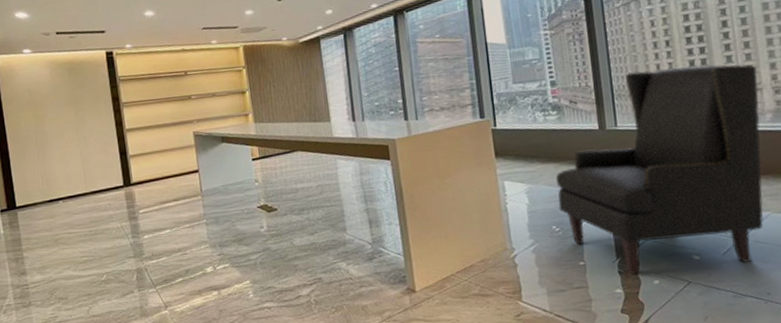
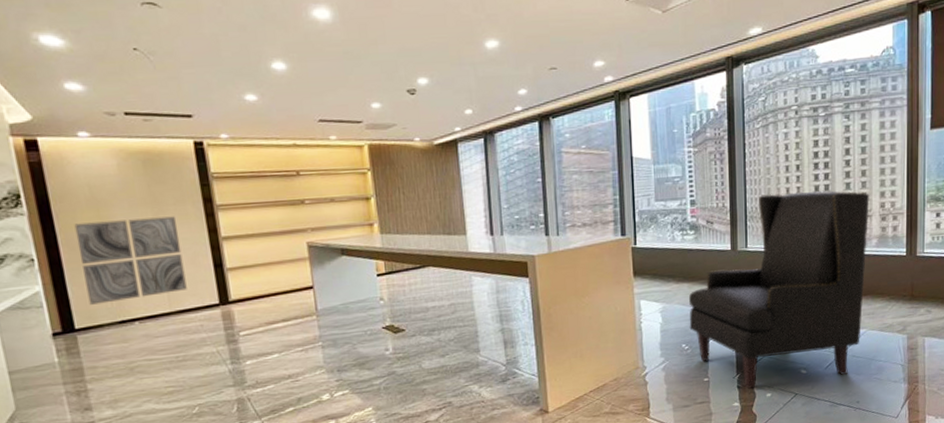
wall art: none [18,113,99,187] -> present [74,216,187,305]

